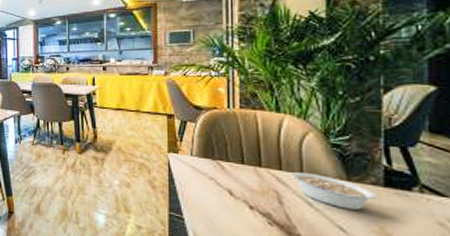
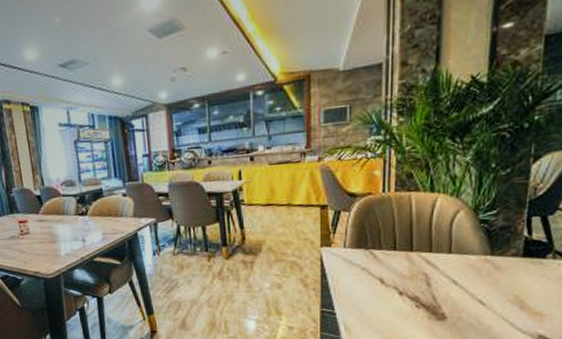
legume: present [291,172,381,210] -> none [440,252,519,283]

